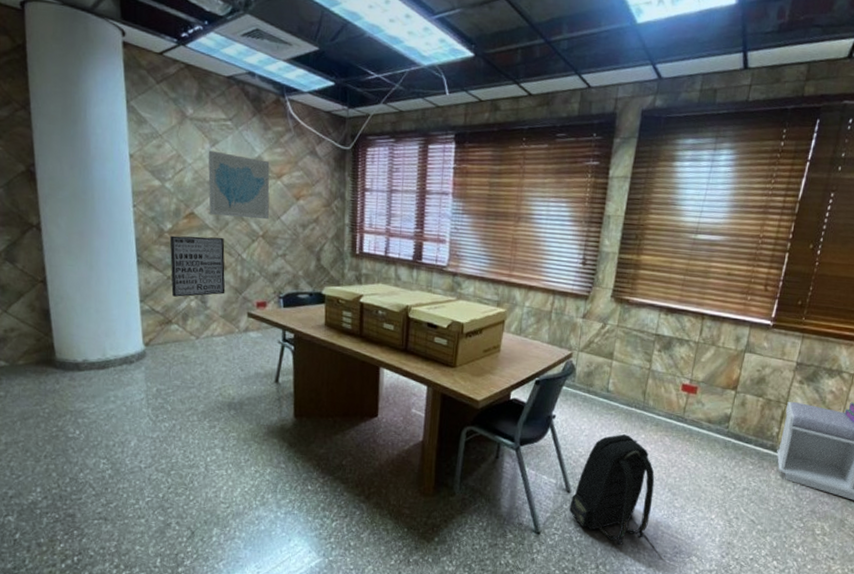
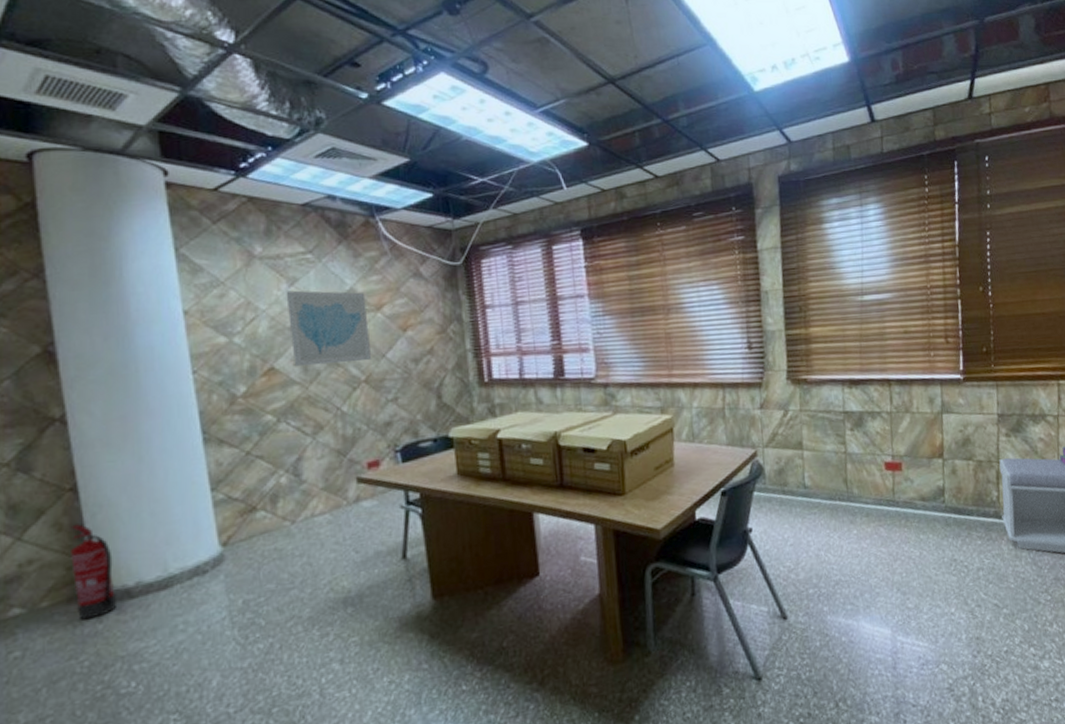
fire extinguisher: none [40,308,70,380] -> present [70,524,118,620]
wall art: present [169,235,226,297] -> none [245,392,325,476]
backpack: present [569,434,655,546] -> none [789,534,884,672]

